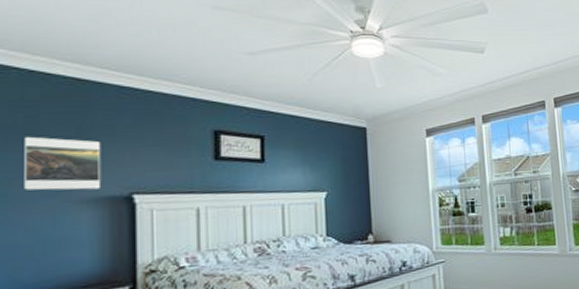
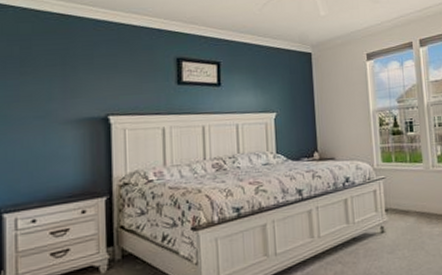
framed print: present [24,136,102,191] -> none [19,65,83,113]

